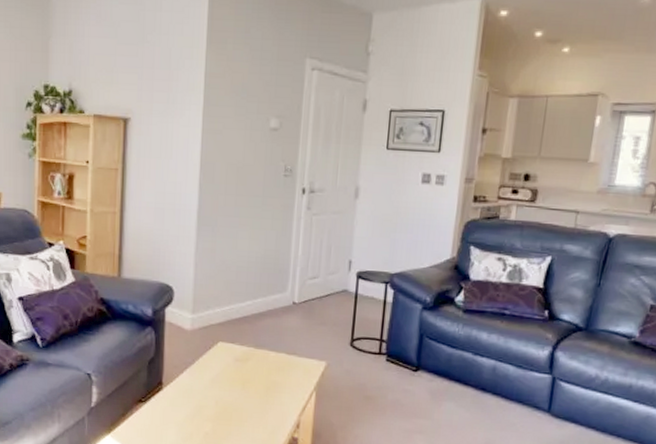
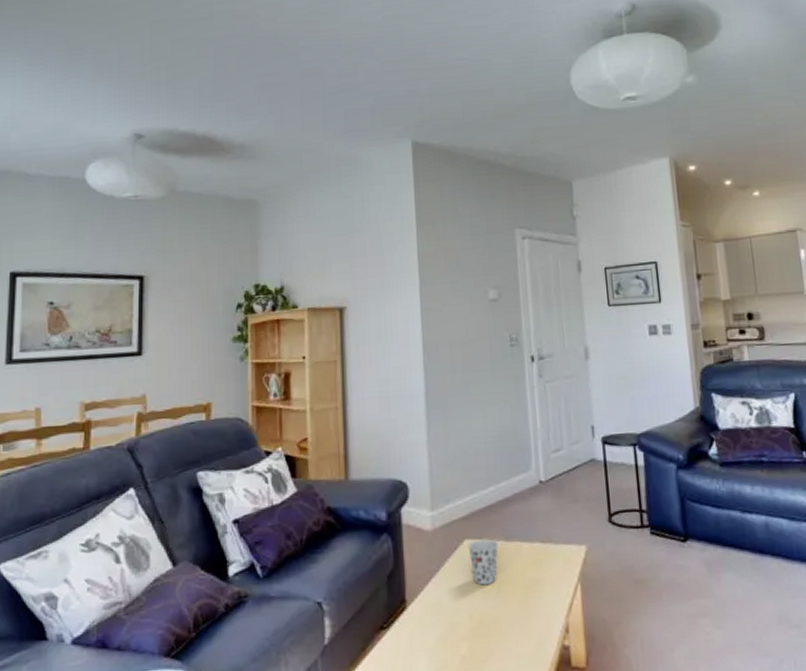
cup: none [221,343,248,381] -> present [468,539,499,586]

